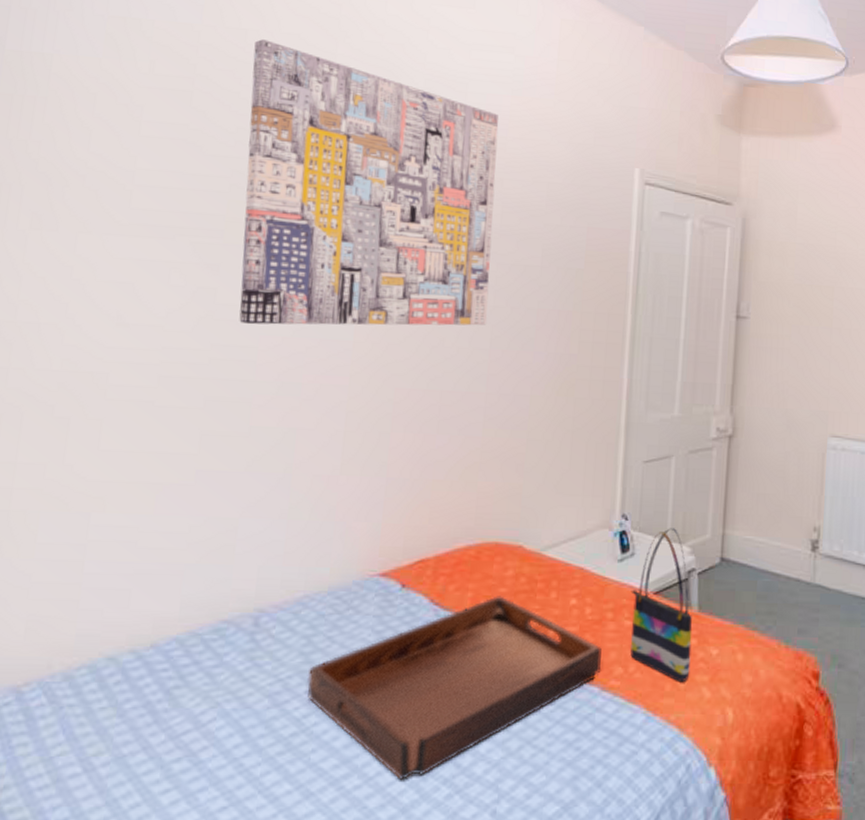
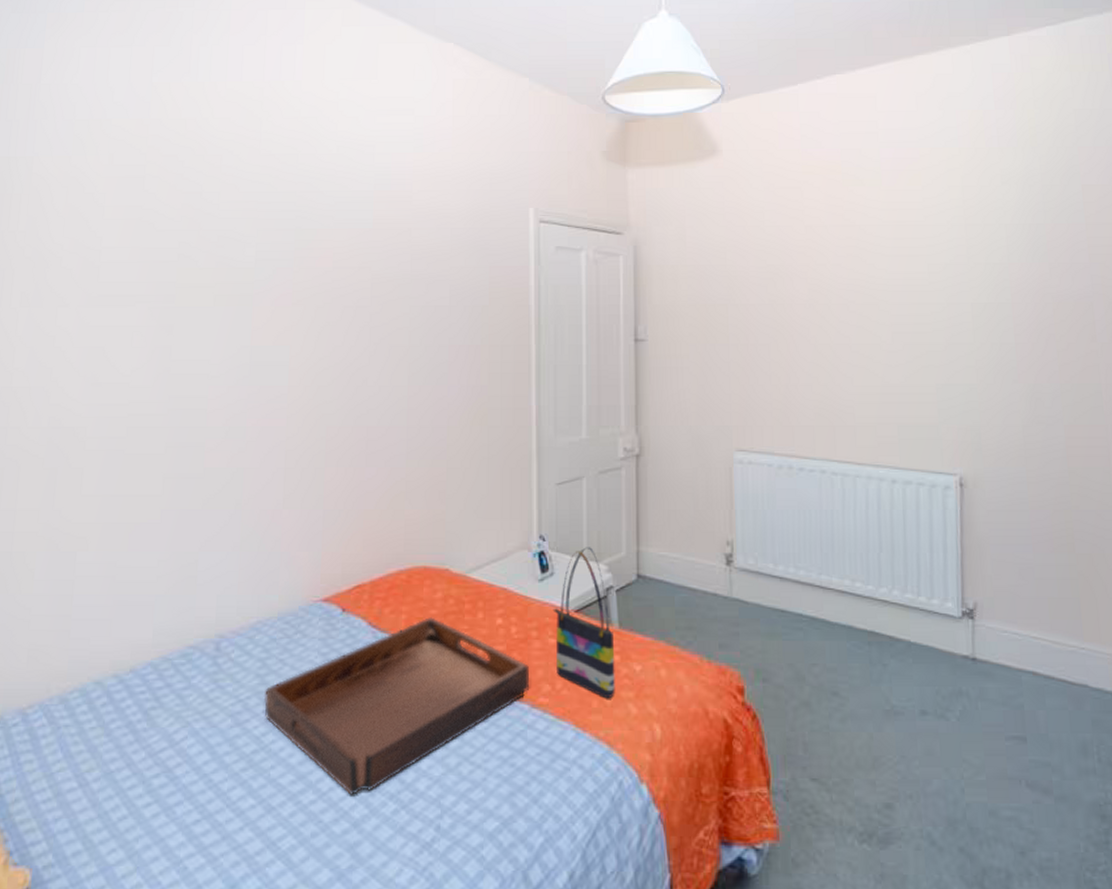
wall art: present [239,39,499,326] -> none [191,126,404,377]

